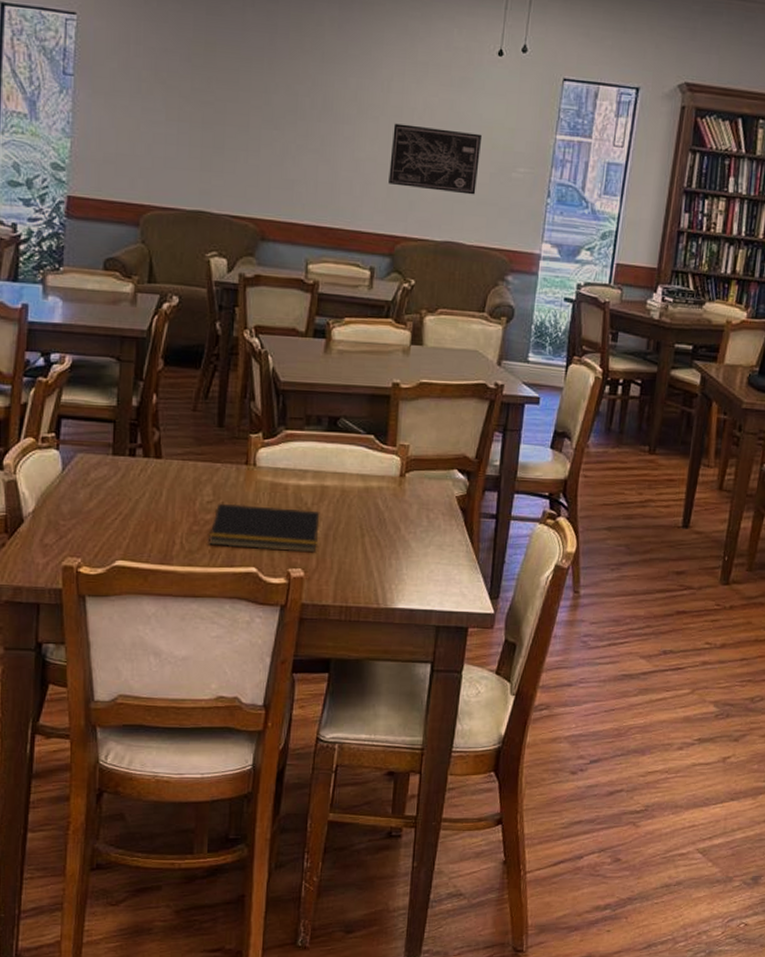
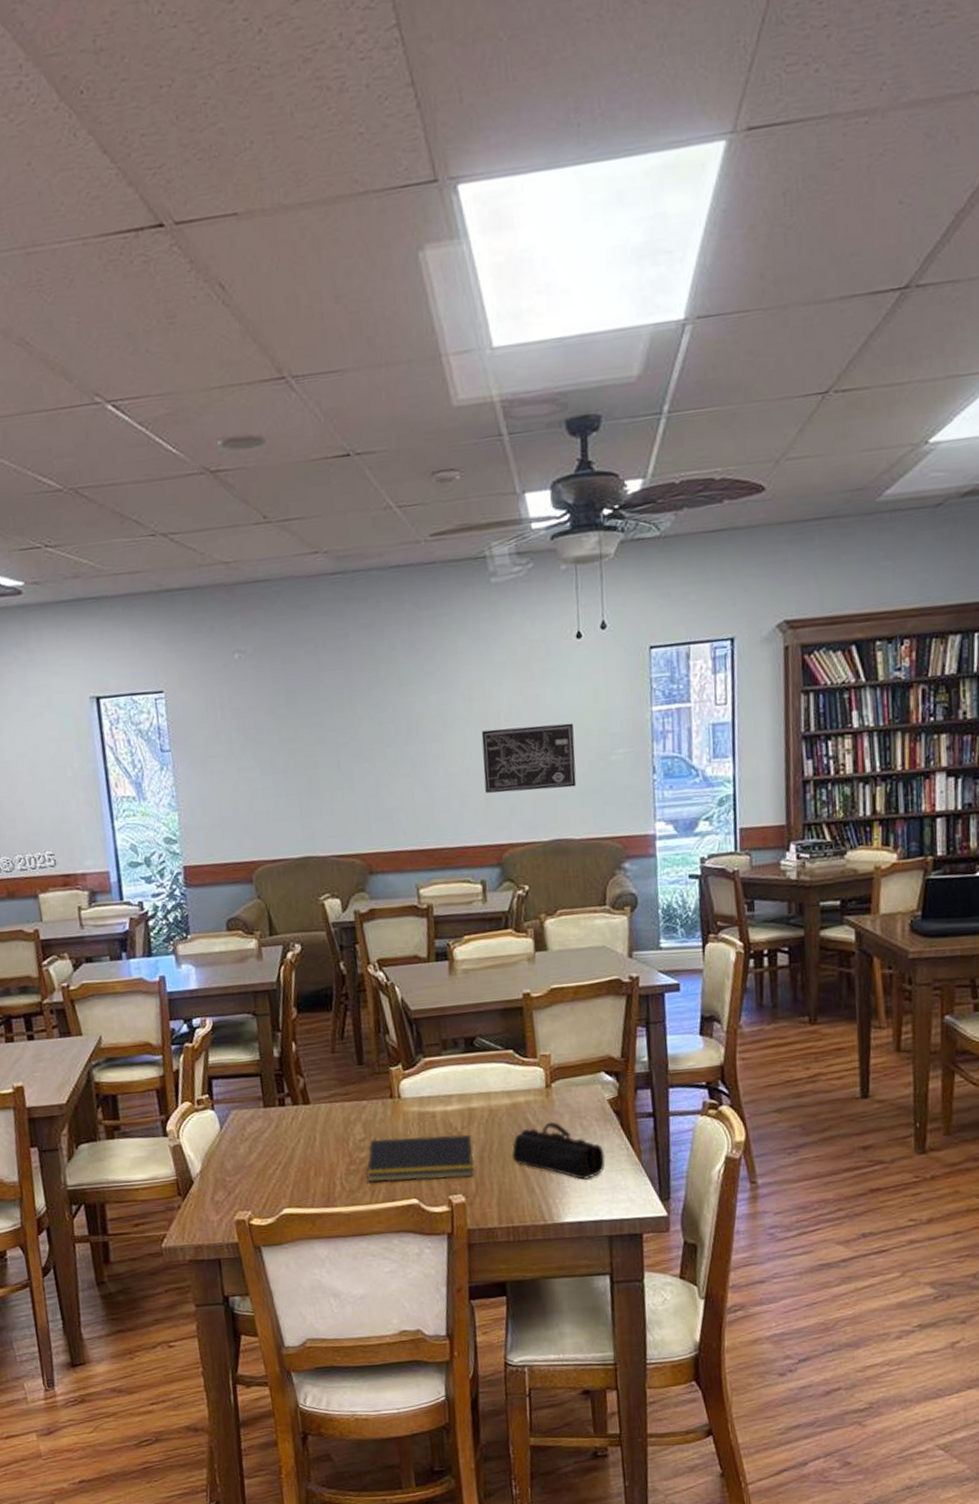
pencil case: none [356,510,445,569] -> present [512,1121,606,1180]

